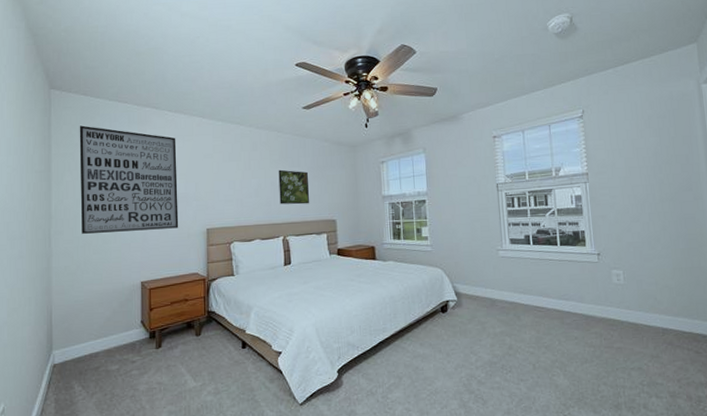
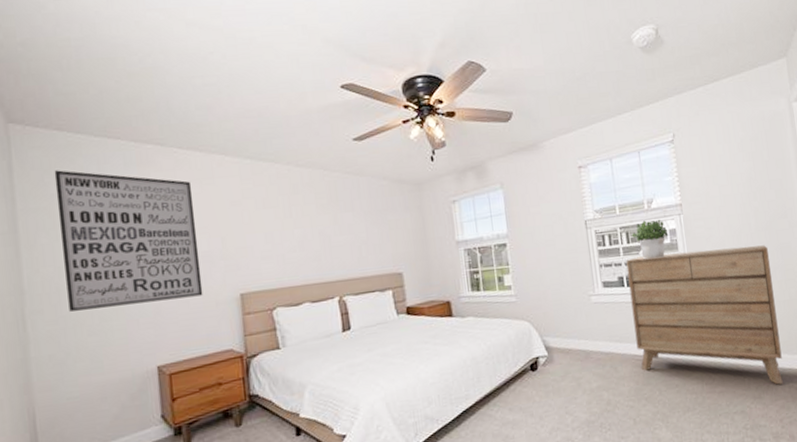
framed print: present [278,169,309,205] -> none [327,216,369,259]
dresser: none [533,215,682,347] -> present [626,245,783,385]
potted plant: none [539,185,574,221] -> present [631,219,669,259]

